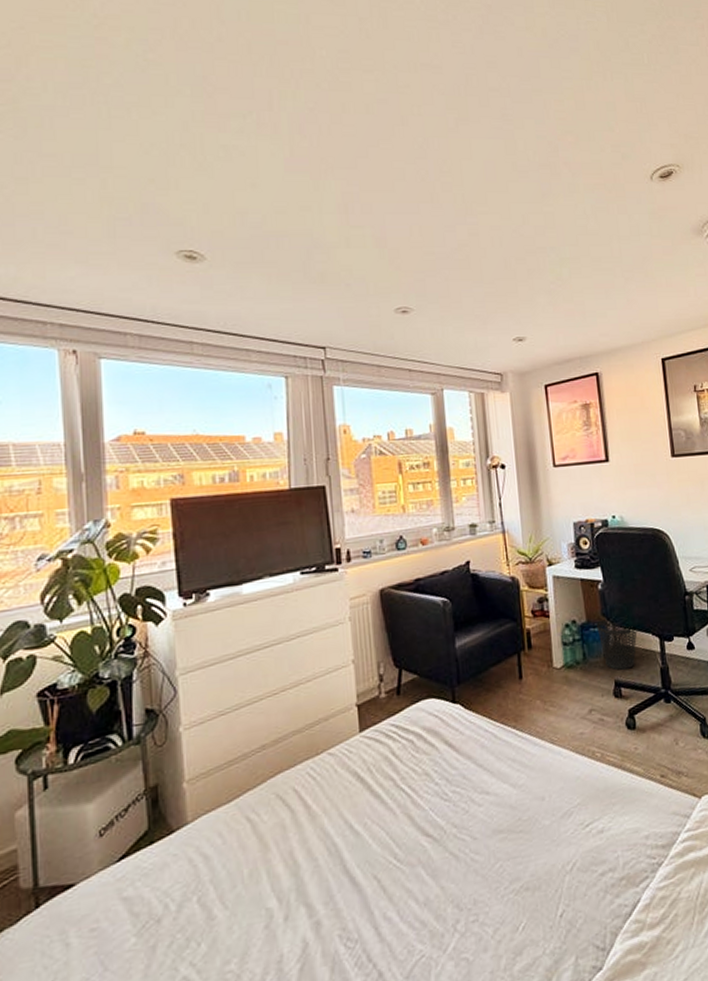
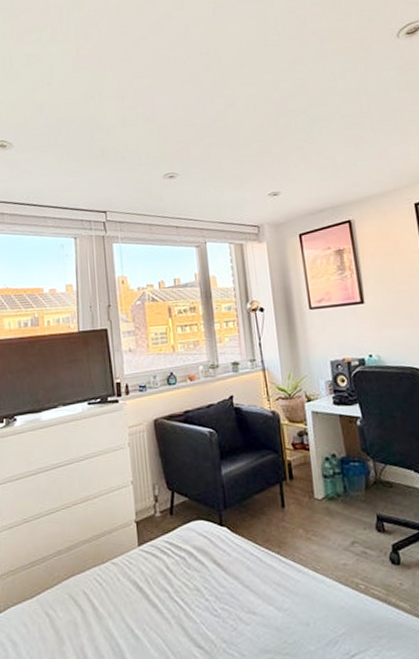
wastebasket: present [596,619,637,670] -> none [356,455,399,505]

